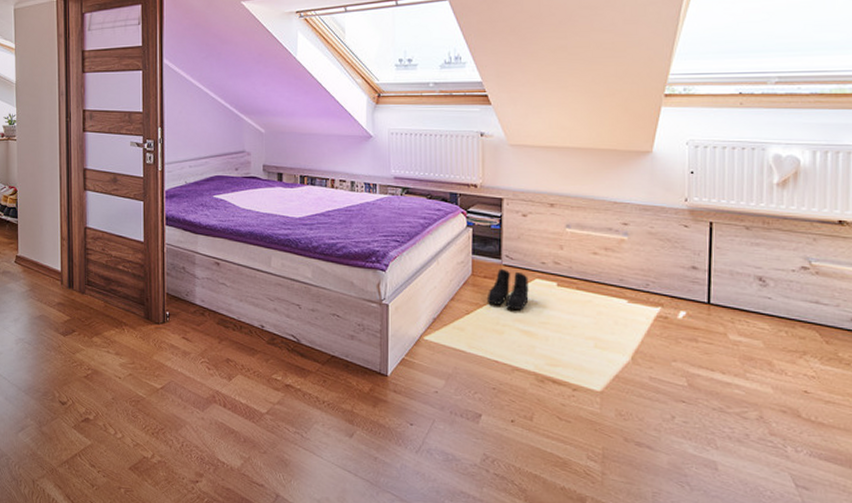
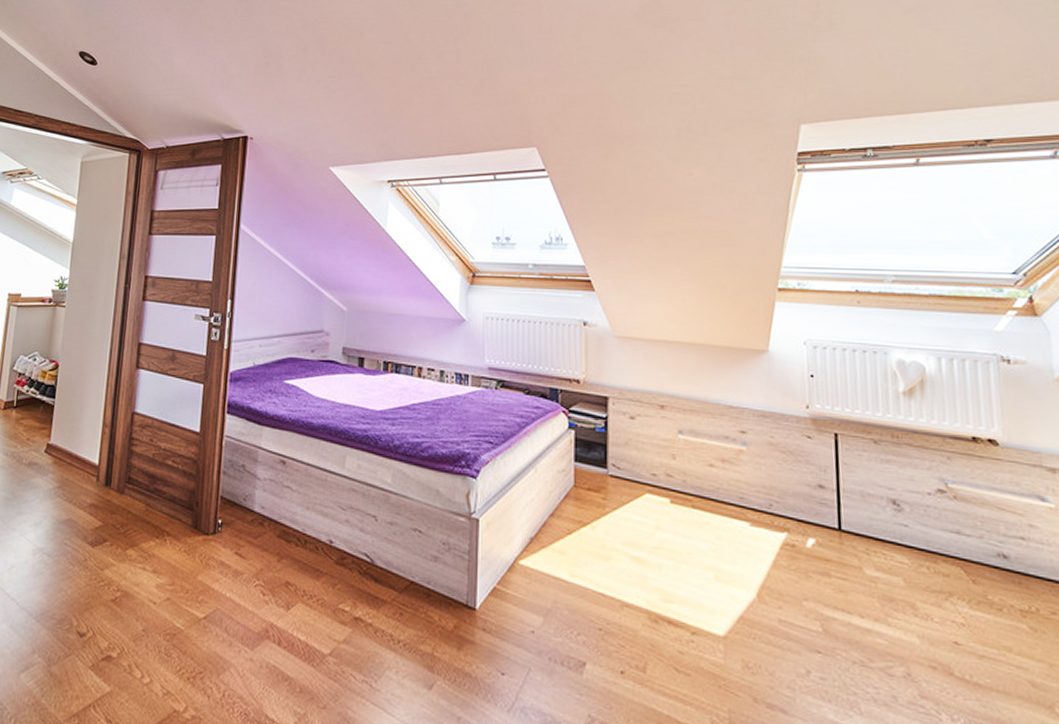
boots: present [486,268,529,311] -> none [591,479,639,532]

